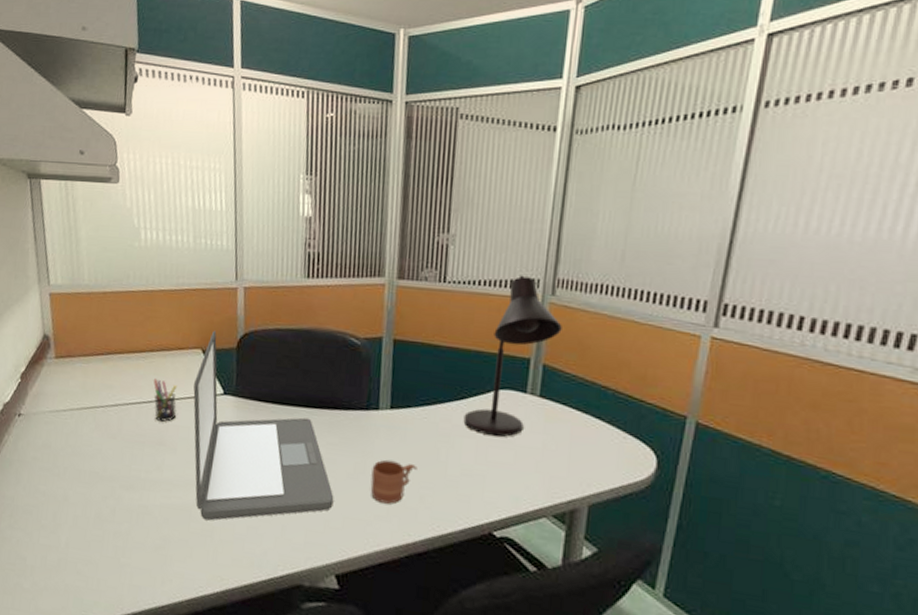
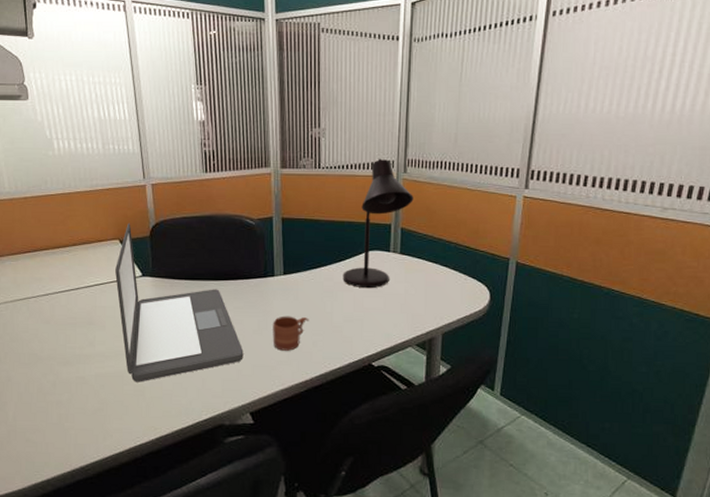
pen holder: present [153,378,178,422] -> none [78,268,103,304]

